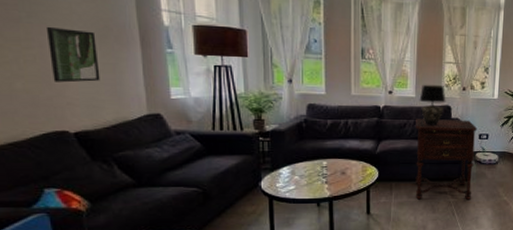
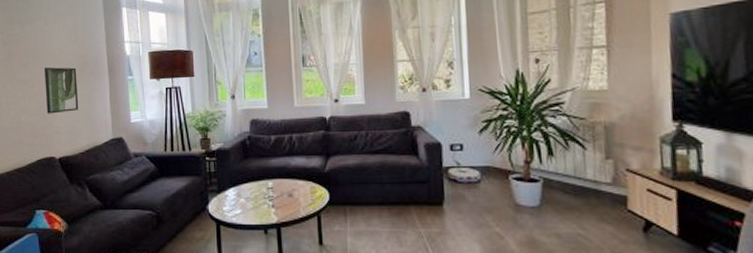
side table: present [415,119,478,200] -> none [368,127,450,231]
table lamp: present [419,84,446,125] -> none [370,87,403,136]

